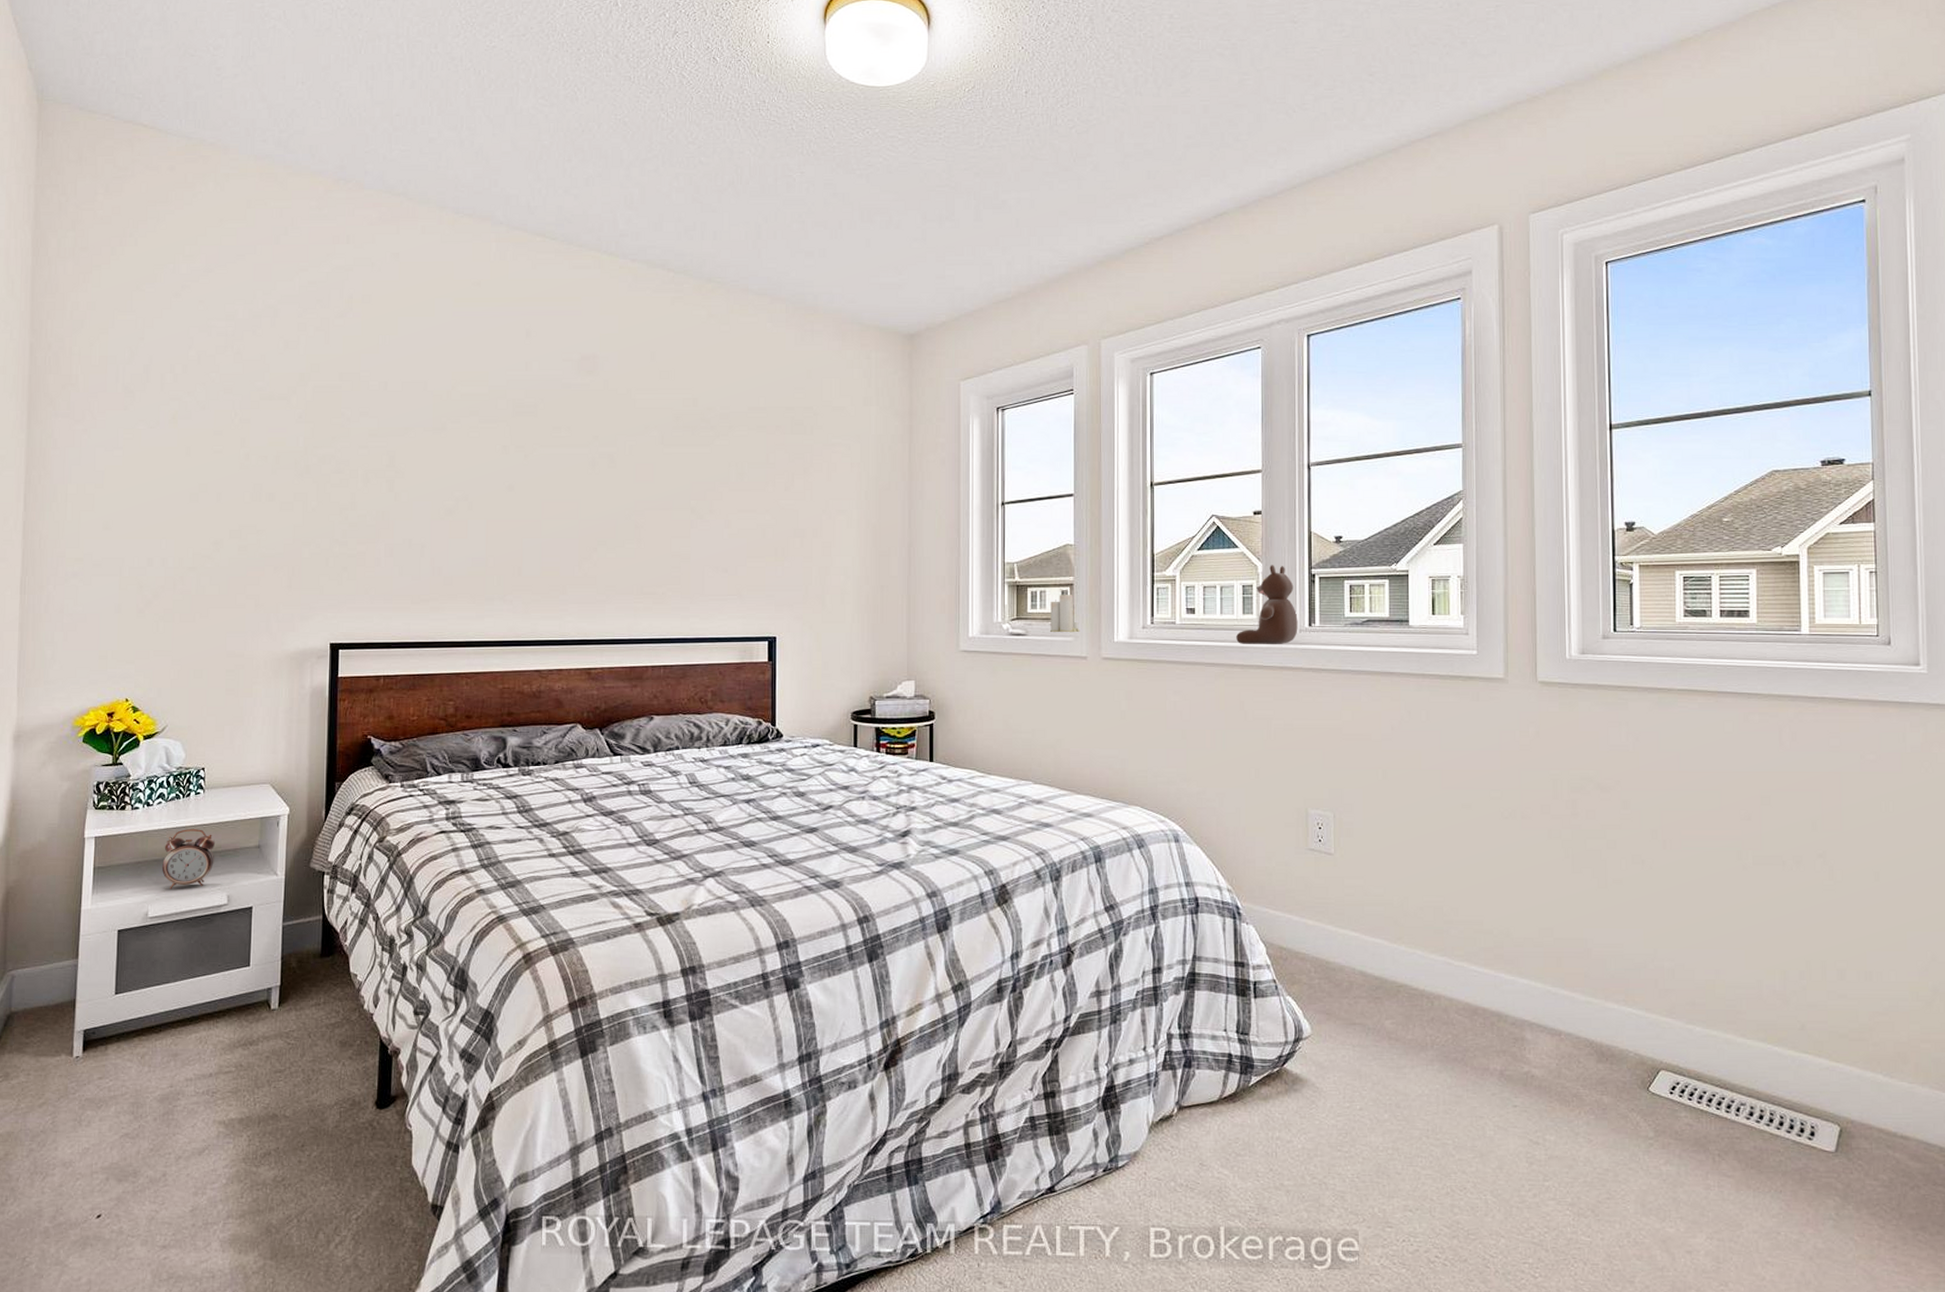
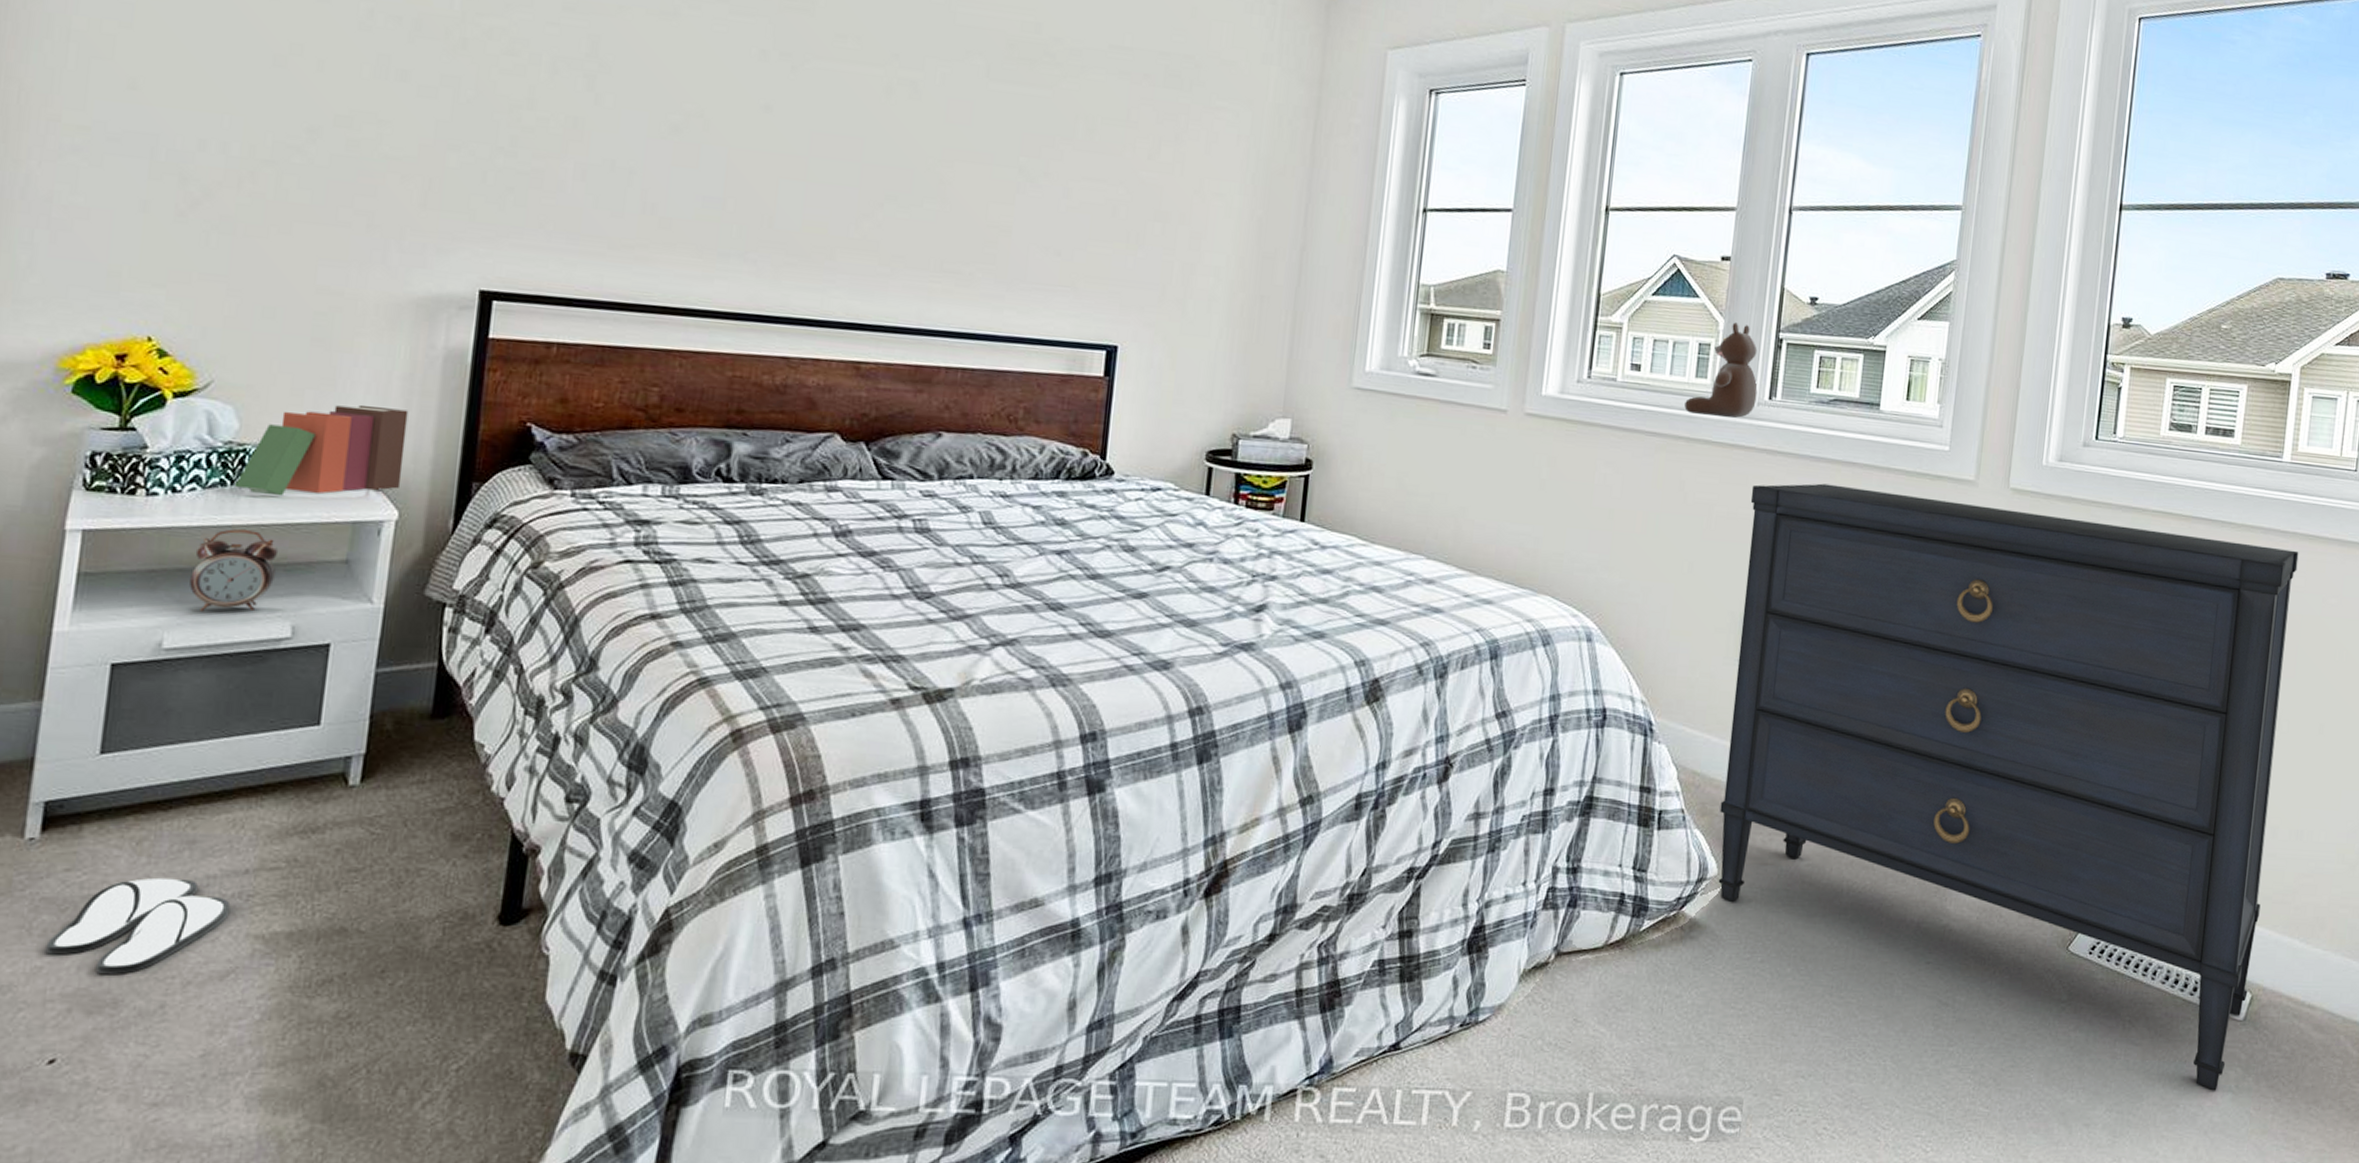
slippers: none [90,1081,202,1152] -> present [45,877,231,974]
books: none [185,733,291,803] -> present [234,404,409,497]
candle: present [1049,592,1080,633] -> none [1465,329,1503,380]
dresser: none [1303,693,1838,1219] -> present [1718,483,2299,1091]

